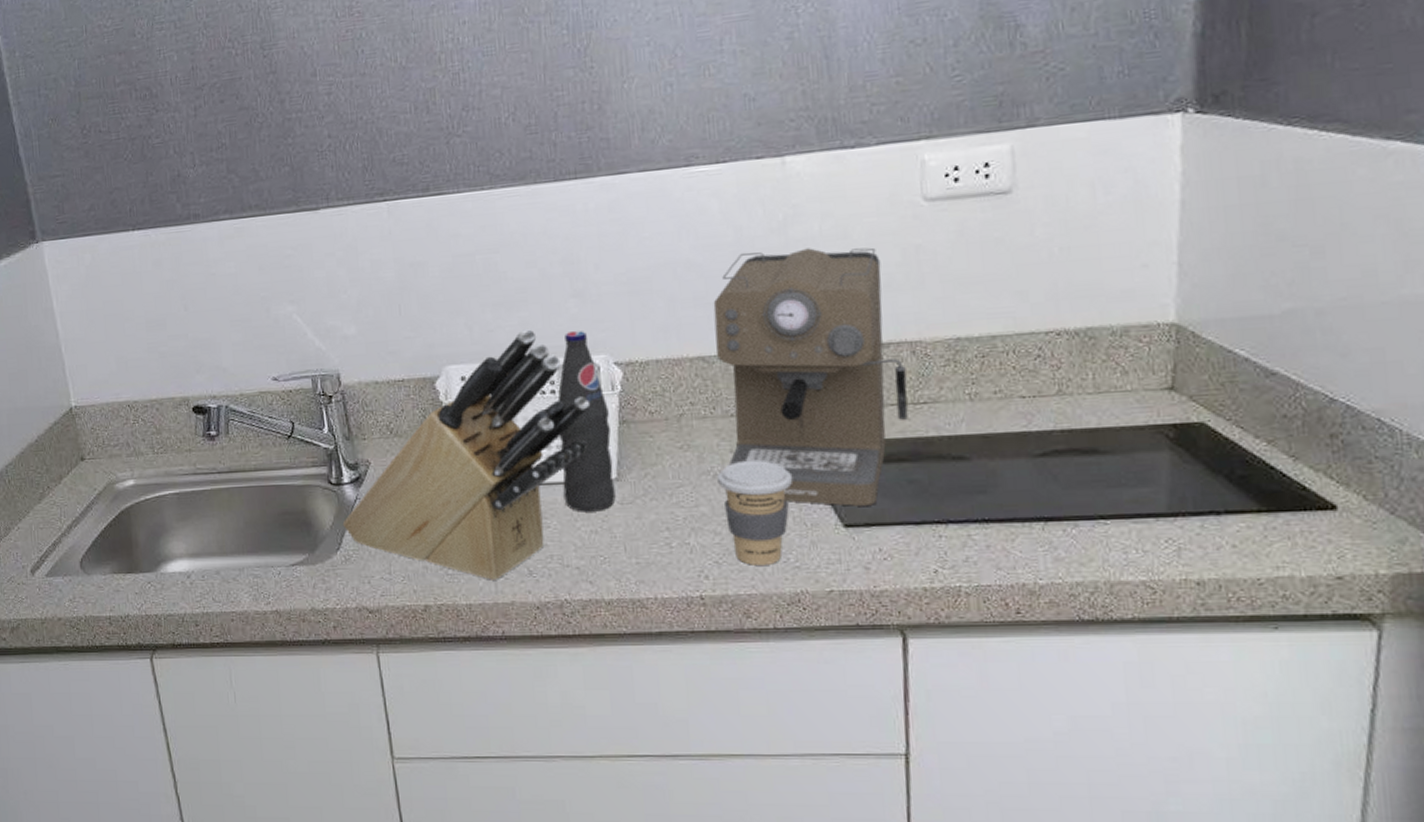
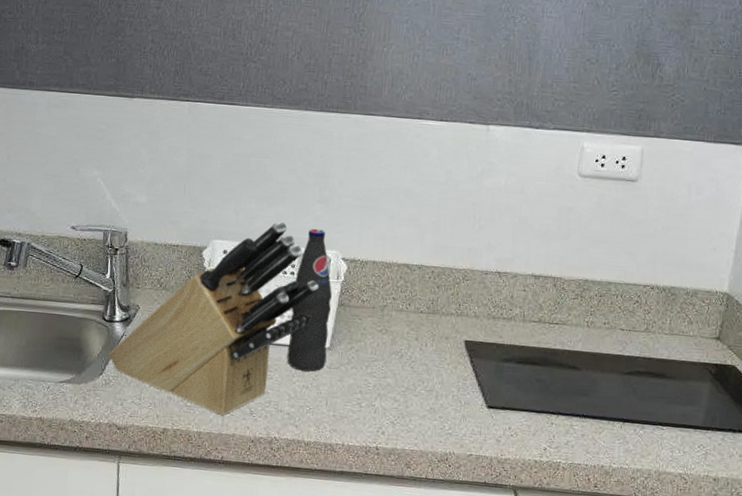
coffee maker: present [713,247,908,506] -> none [414,191,548,394]
coffee cup: present [717,460,793,565] -> none [403,347,457,430]

